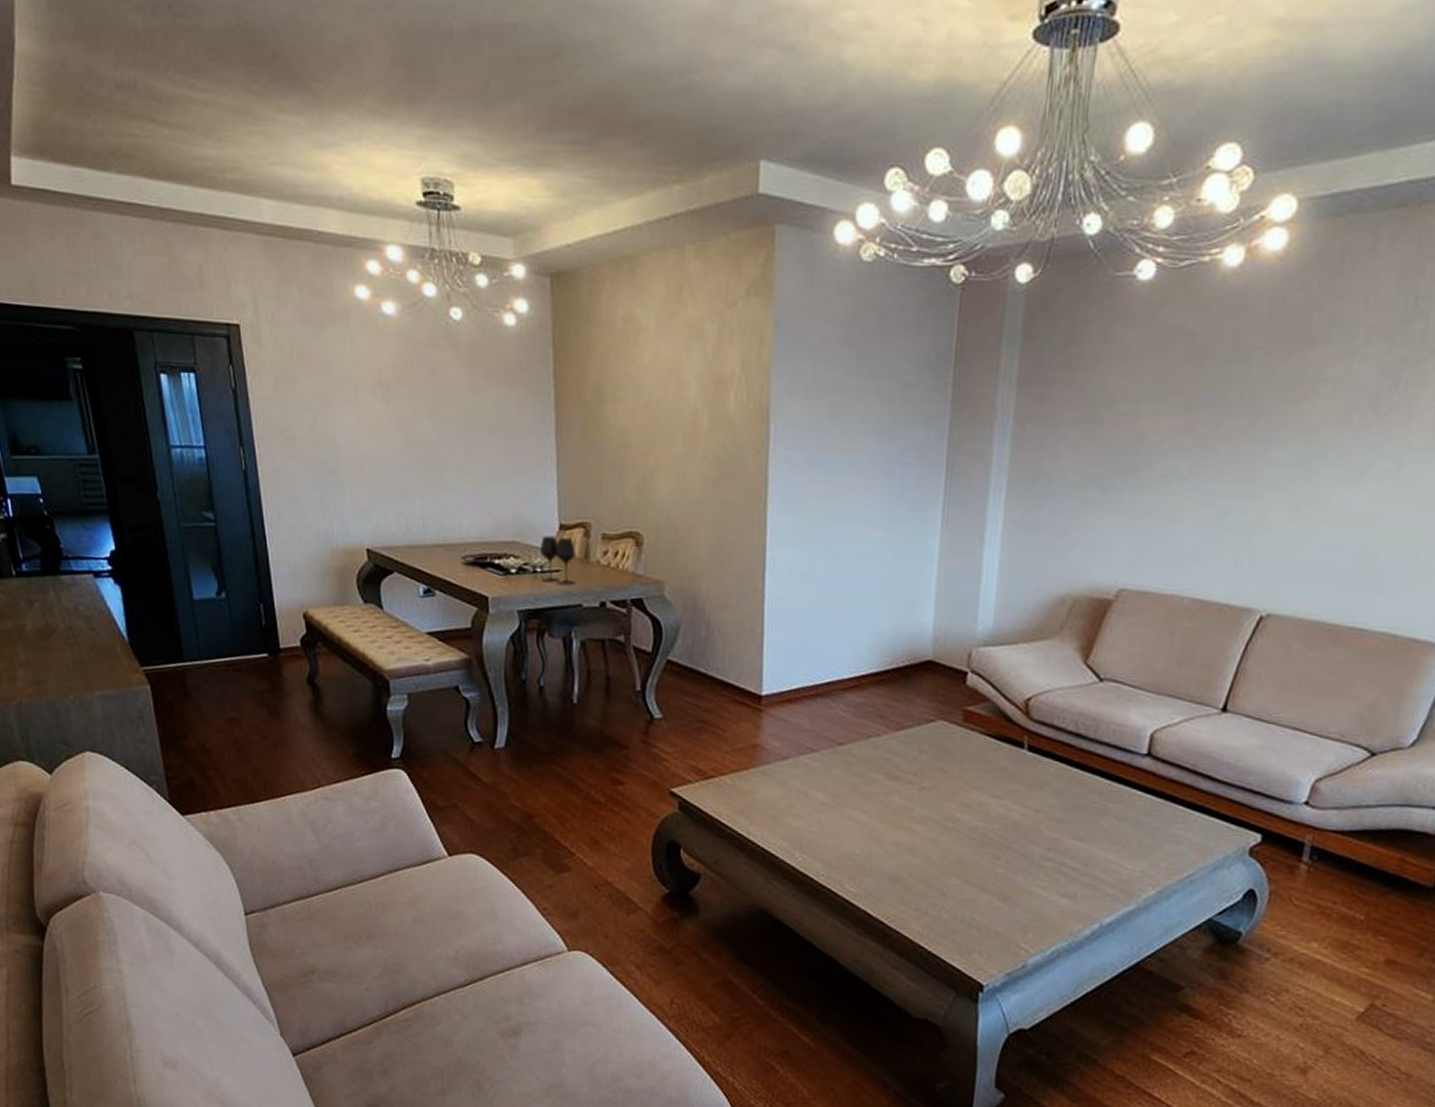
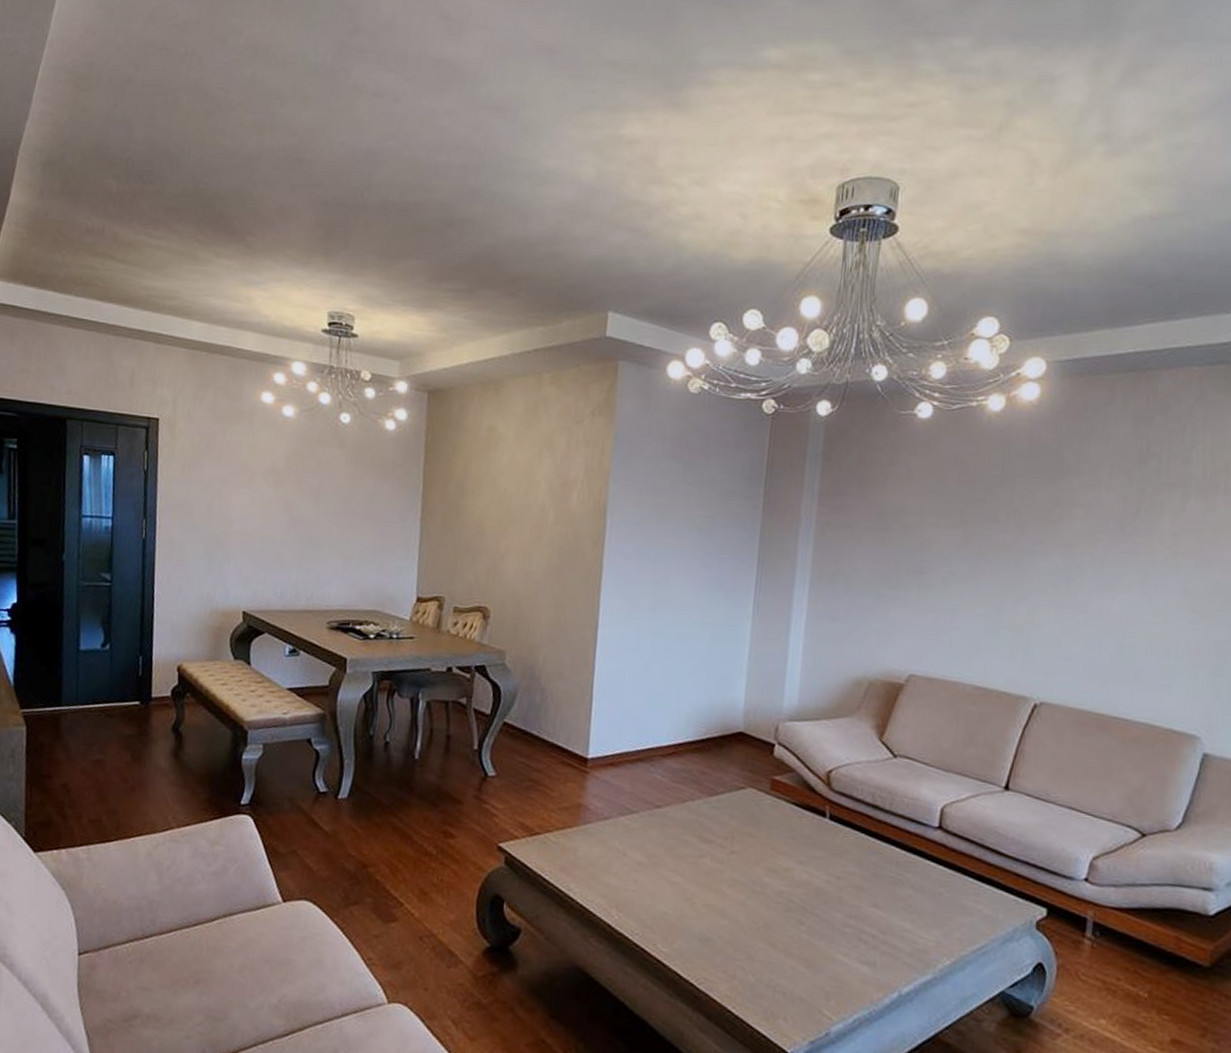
wine glass: present [541,535,577,586] -> none [396,606,429,652]

